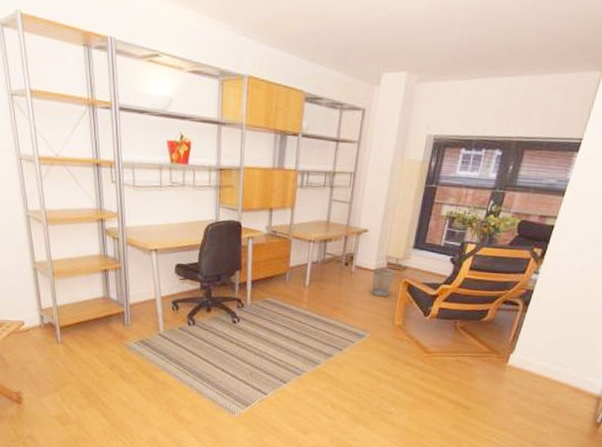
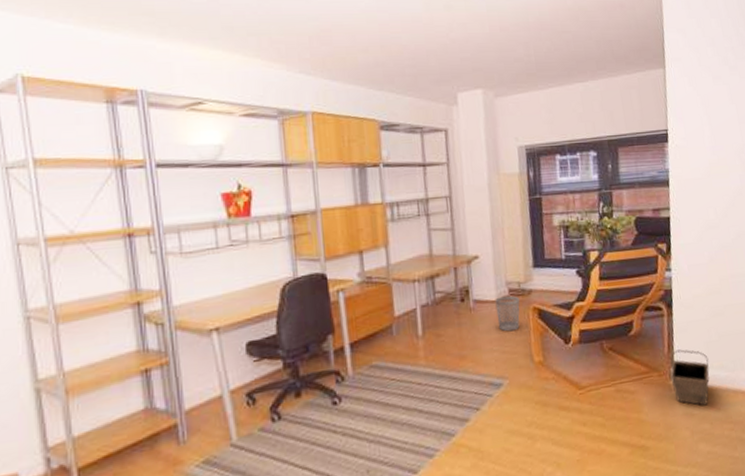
basket: none [506,341,547,389] -> present [670,349,710,406]

